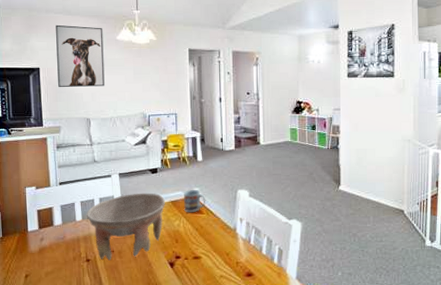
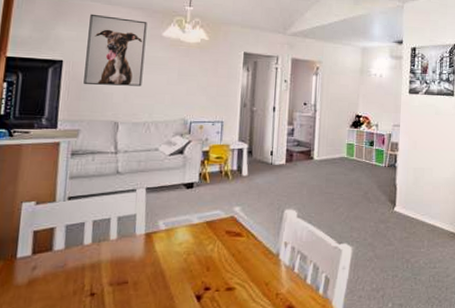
bowl: present [86,193,165,260] -> none [98,211,199,294]
cup: present [184,190,206,213] -> none [221,209,248,236]

